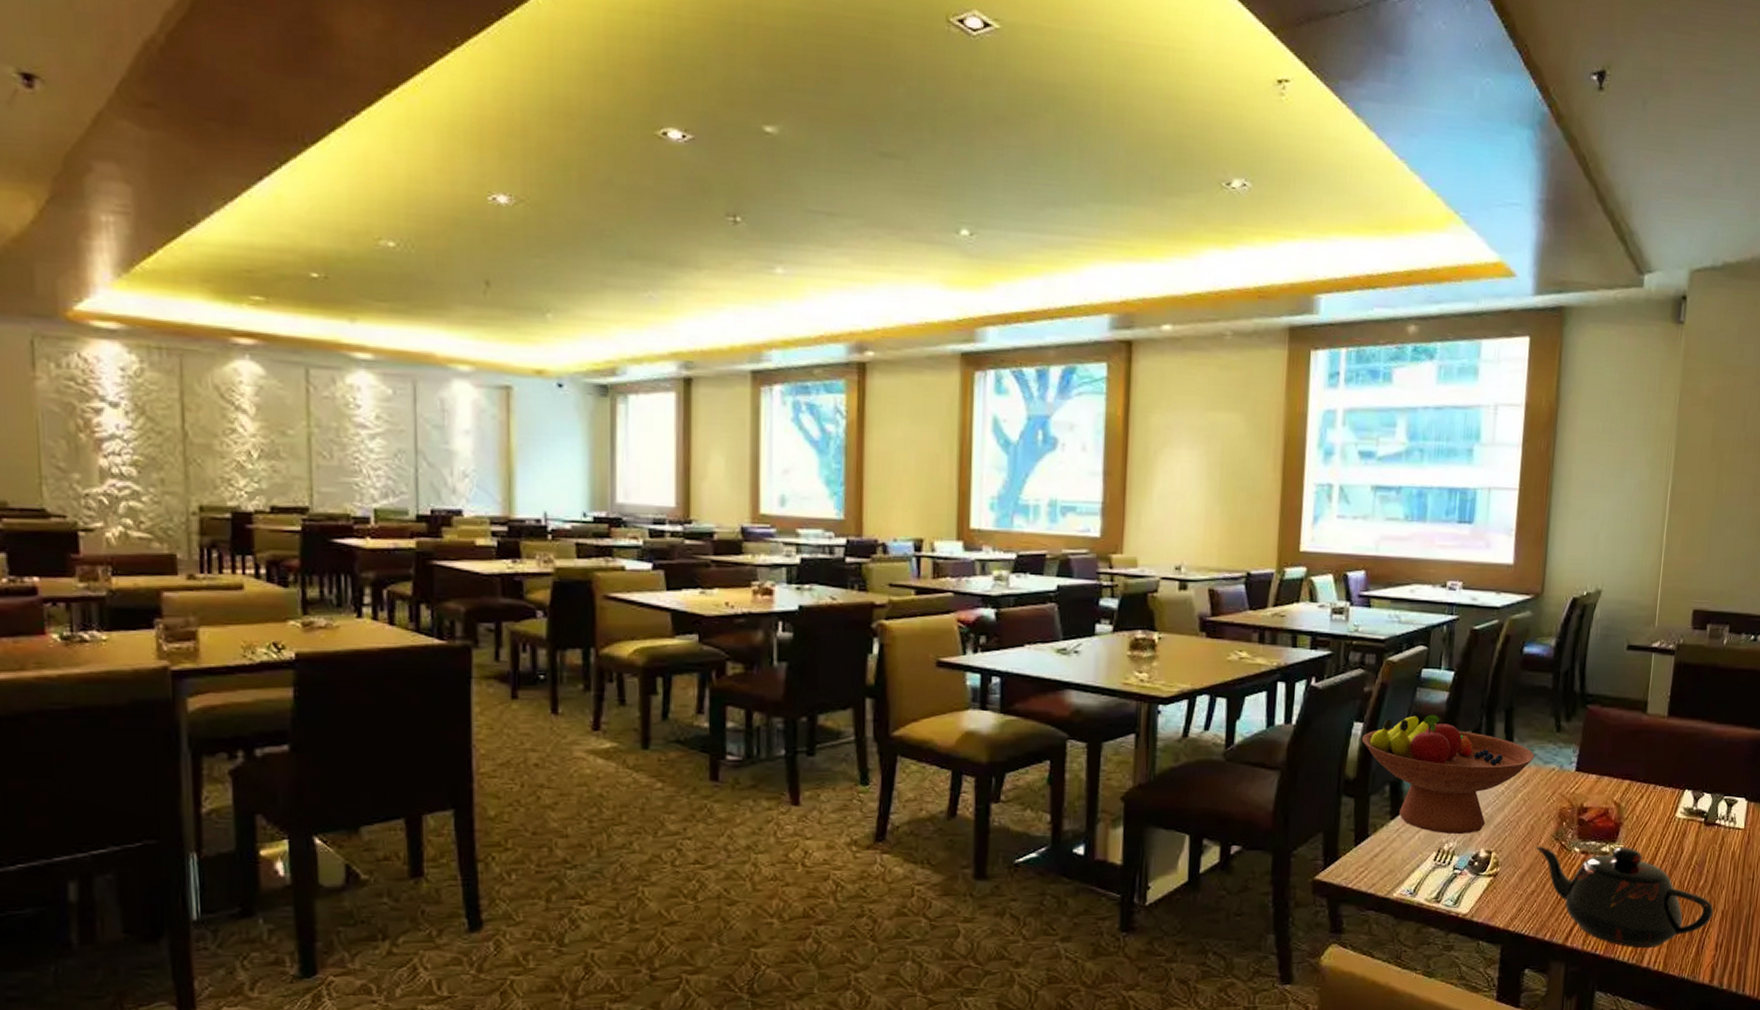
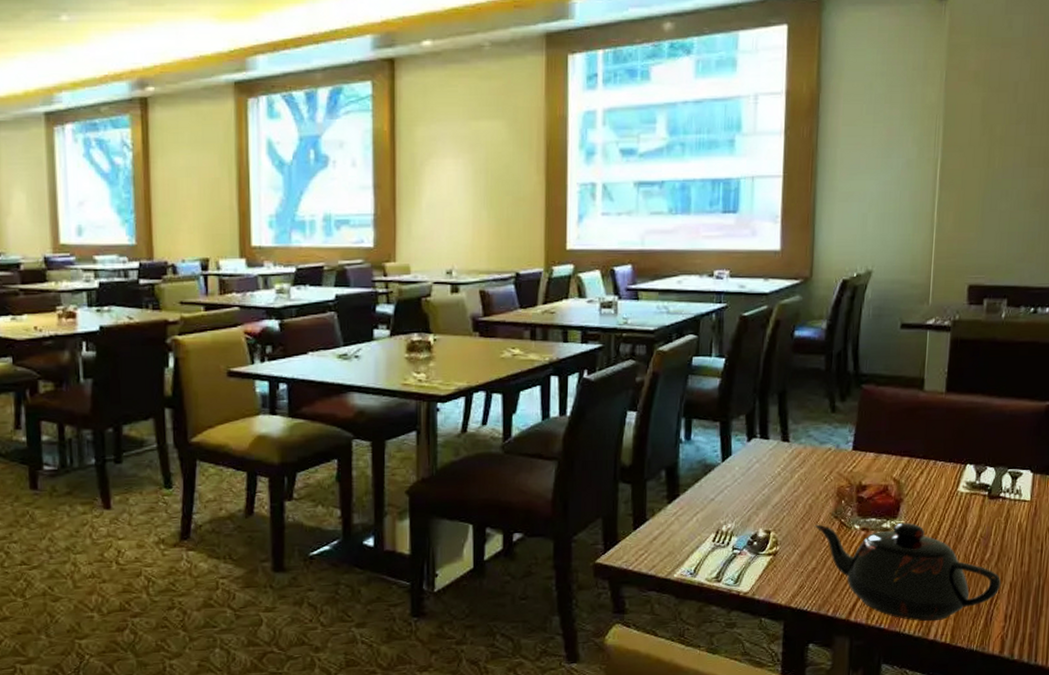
fruit bowl: present [1361,714,1535,834] -> none [635,400,810,515]

